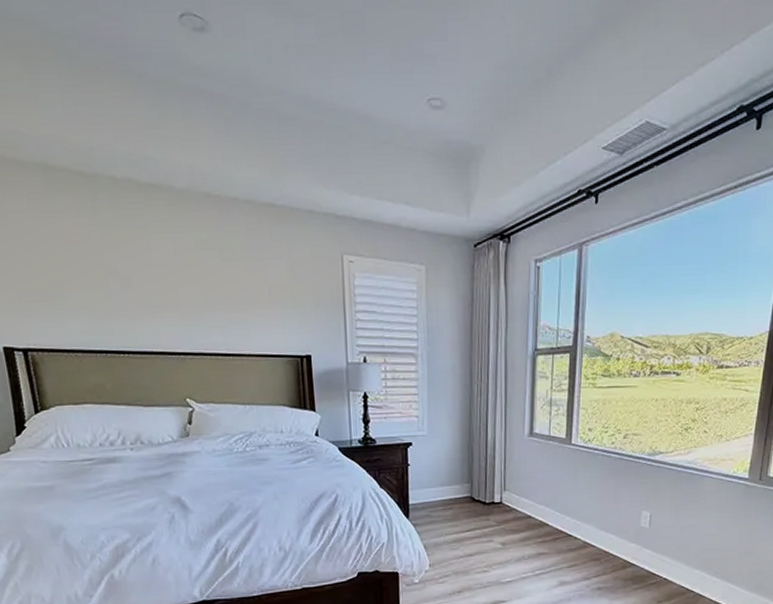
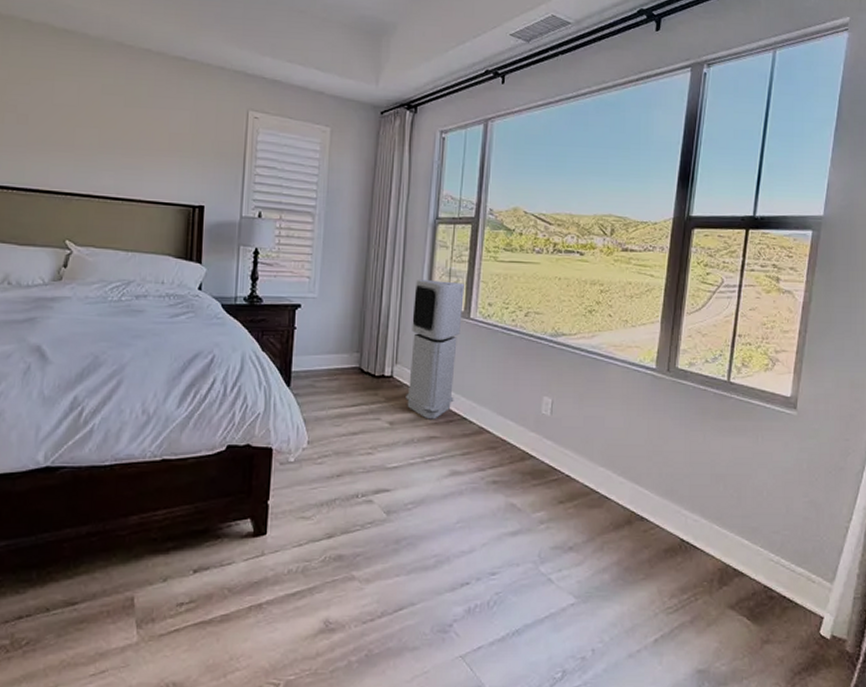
air purifier: none [515,410,565,538] -> present [405,280,464,420]

